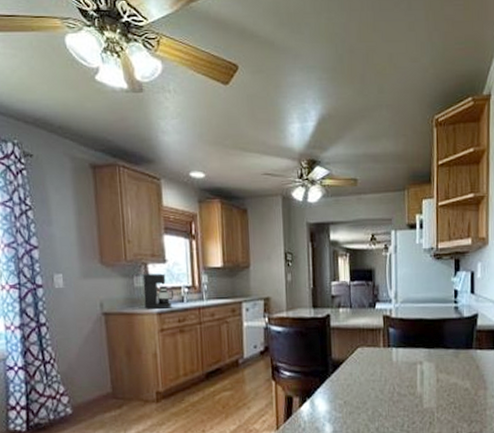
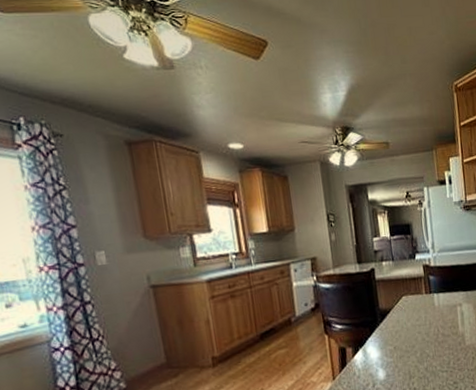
coffee maker: present [143,273,174,309] -> none [189,242,222,278]

